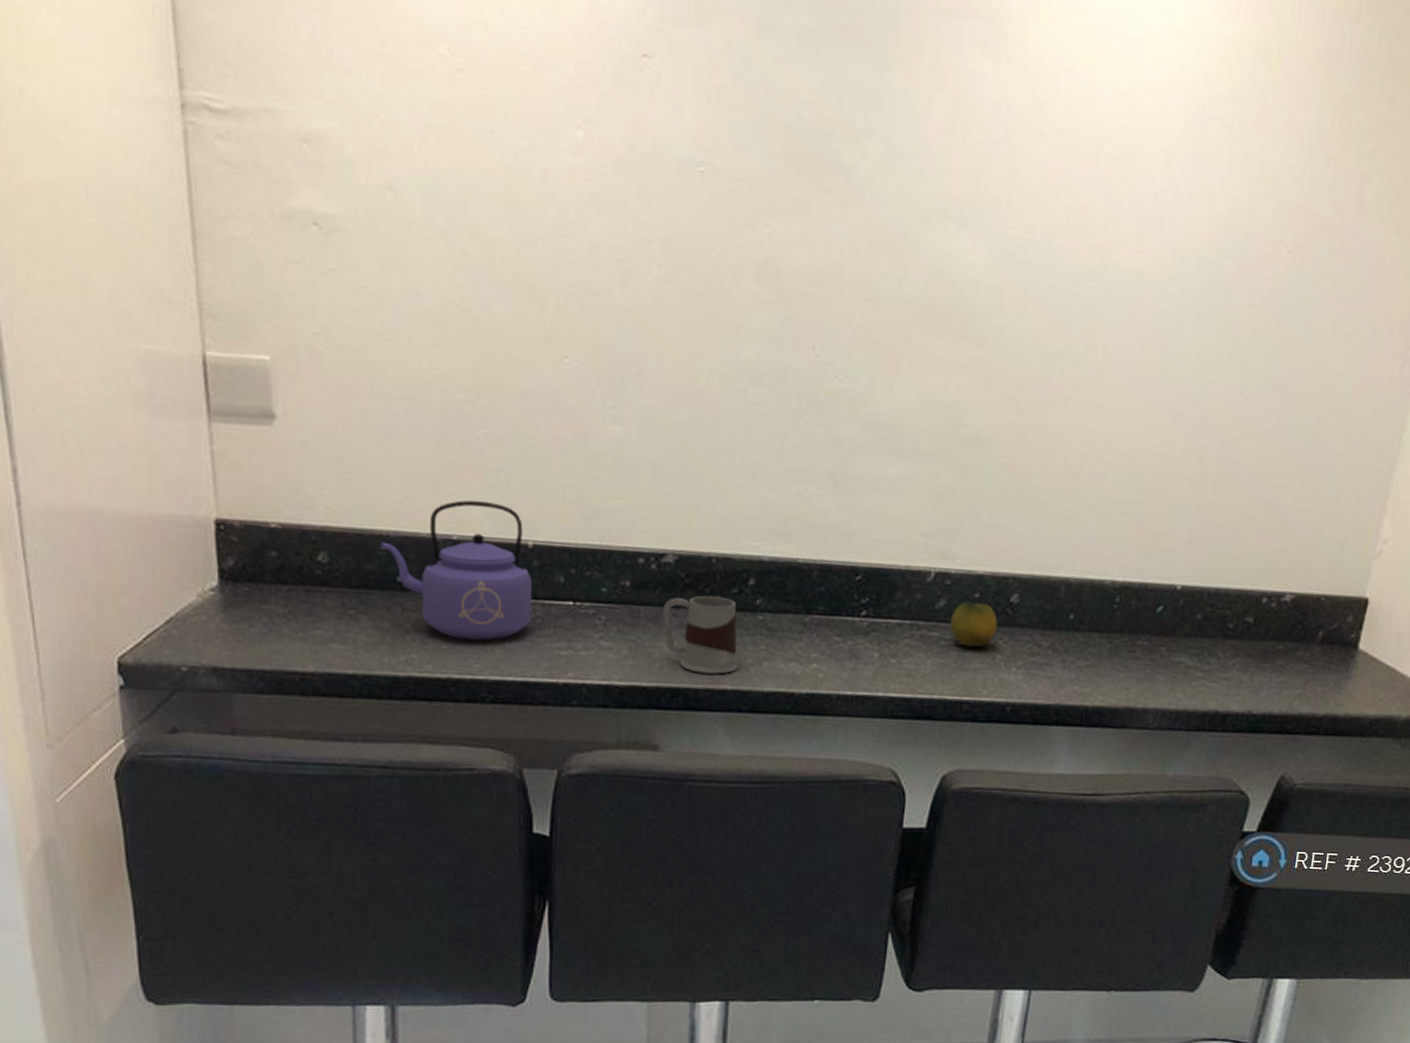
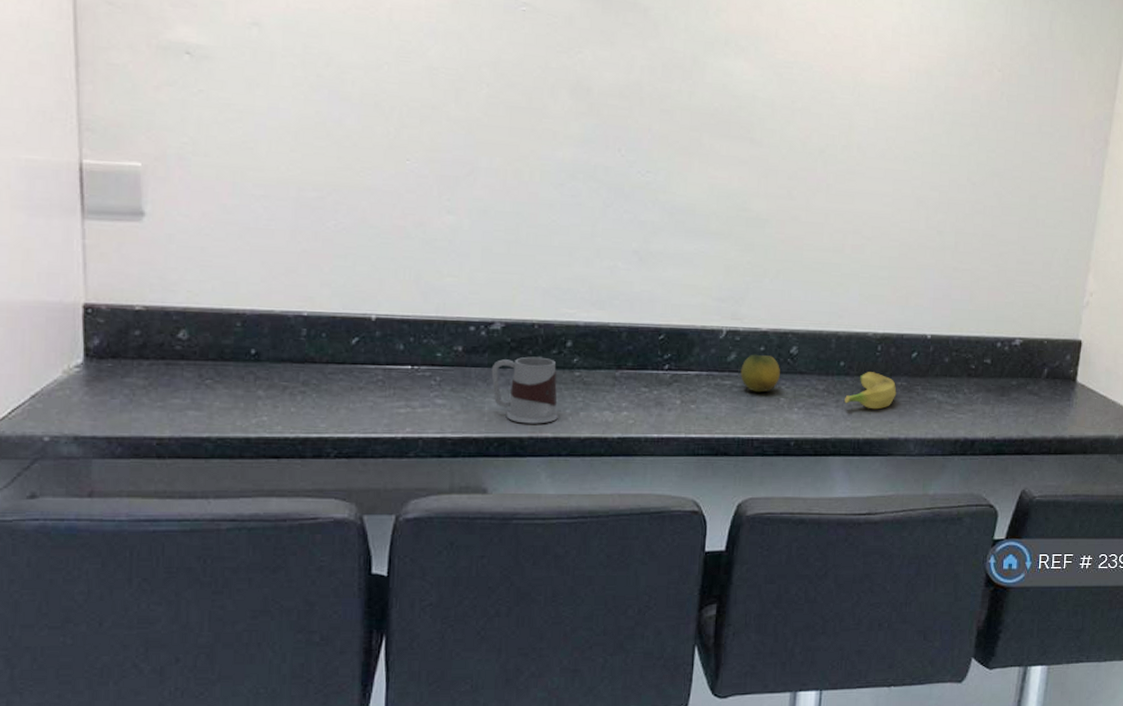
kettle: present [381,500,533,641] -> none [237,281,375,403]
banana: none [1072,627,1136,673] -> present [845,372,897,410]

